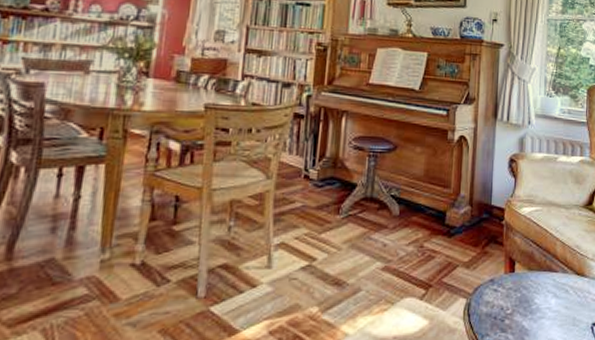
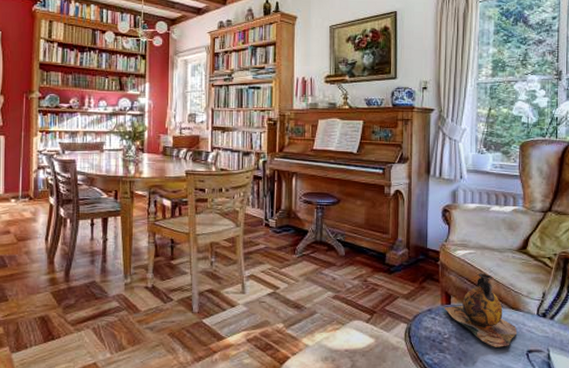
vase: none [507,234,583,322] -> present [444,273,518,347]

